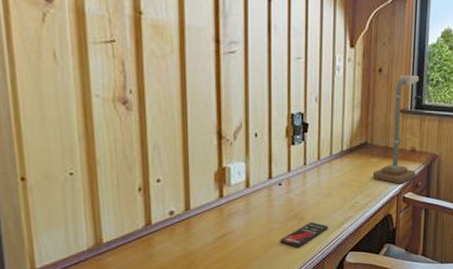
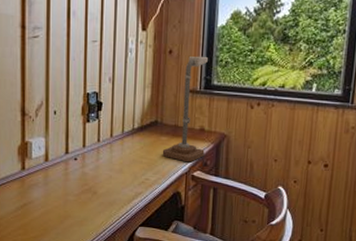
smartphone: present [280,222,329,247] -> none [75,196,120,220]

